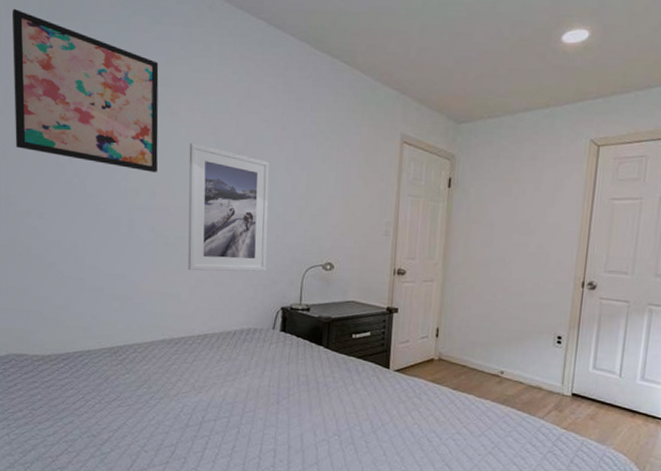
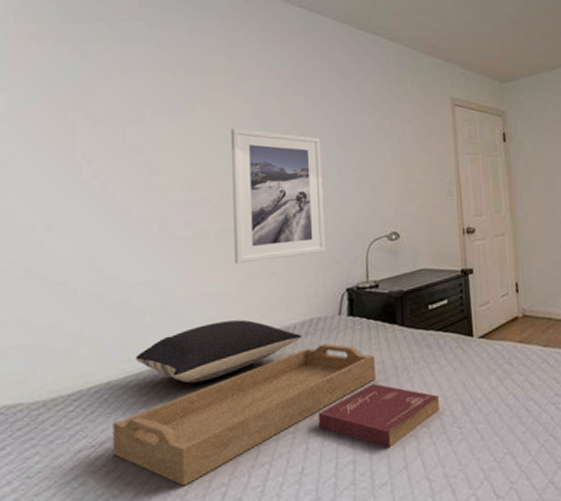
wall art: present [12,8,159,173] -> none [19,14,195,164]
serving tray: none [92,351,300,440] -> present [112,343,375,486]
pillow: none [108,317,240,364] -> present [135,319,302,383]
book: none [249,392,352,446] -> present [318,383,439,448]

